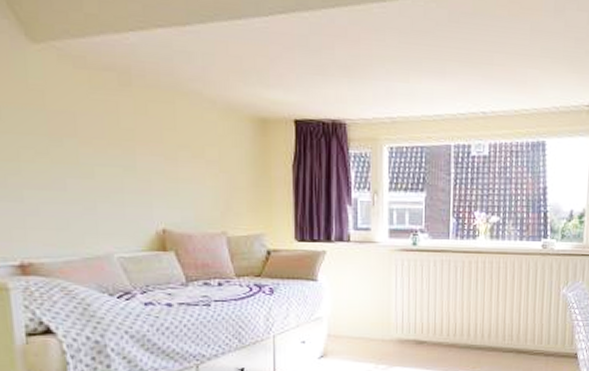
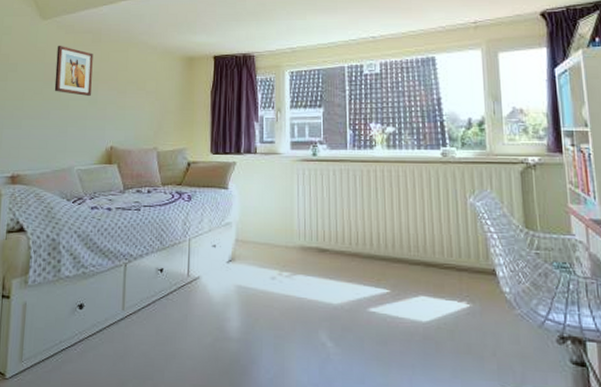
wall art: none [63,84,126,161] -> present [54,45,93,96]

